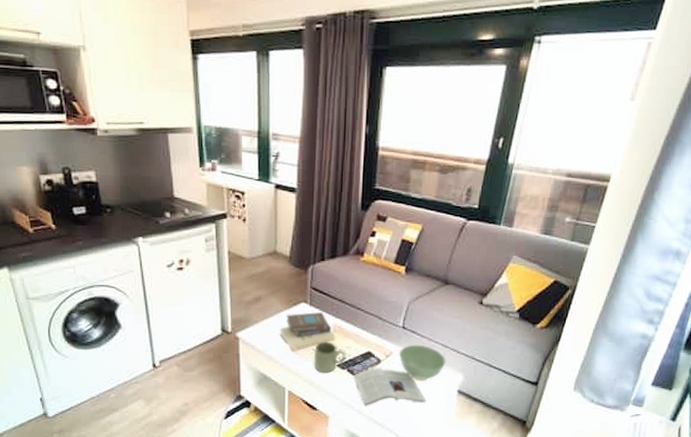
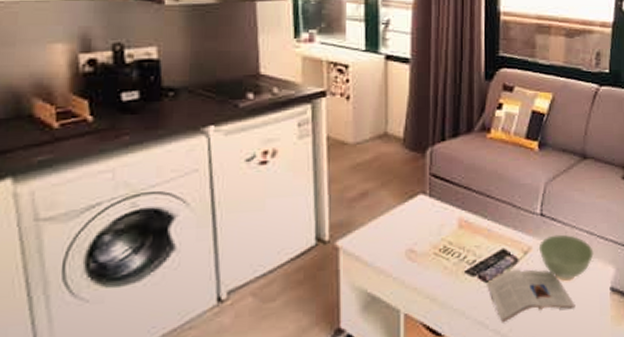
books: present [280,312,335,351] -> none [393,204,462,259]
mug: present [313,341,346,375] -> none [435,241,476,286]

